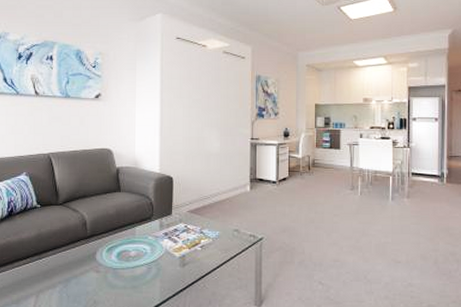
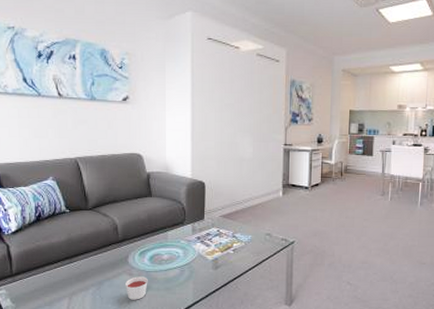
candle: none [92,274,115,299] -> present [126,276,148,300]

